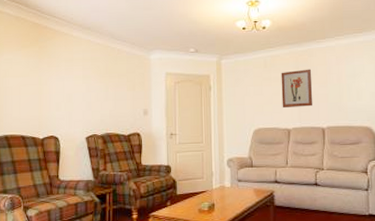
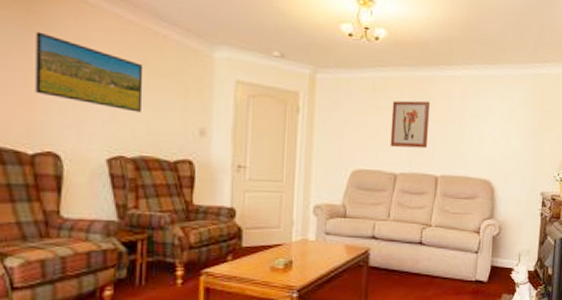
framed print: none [44,59,107,103] -> present [35,31,144,113]

